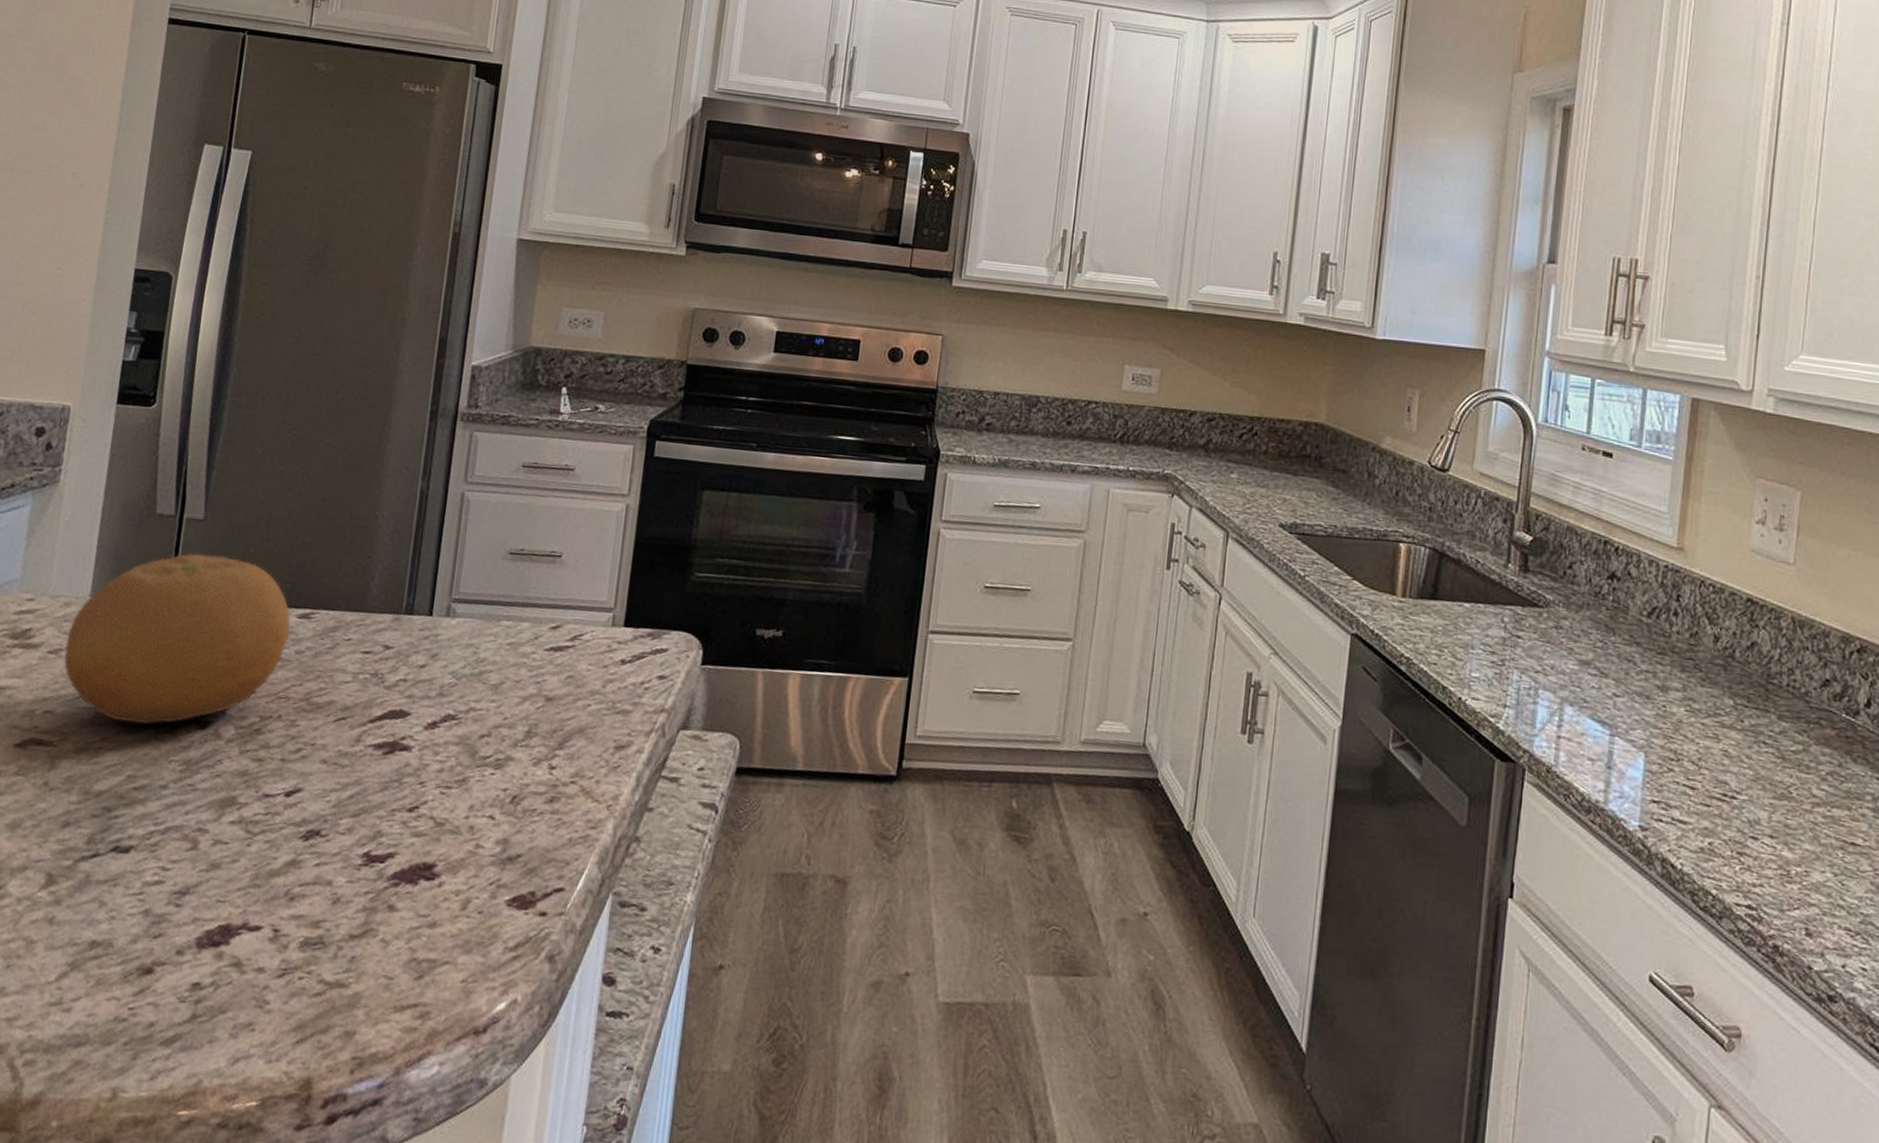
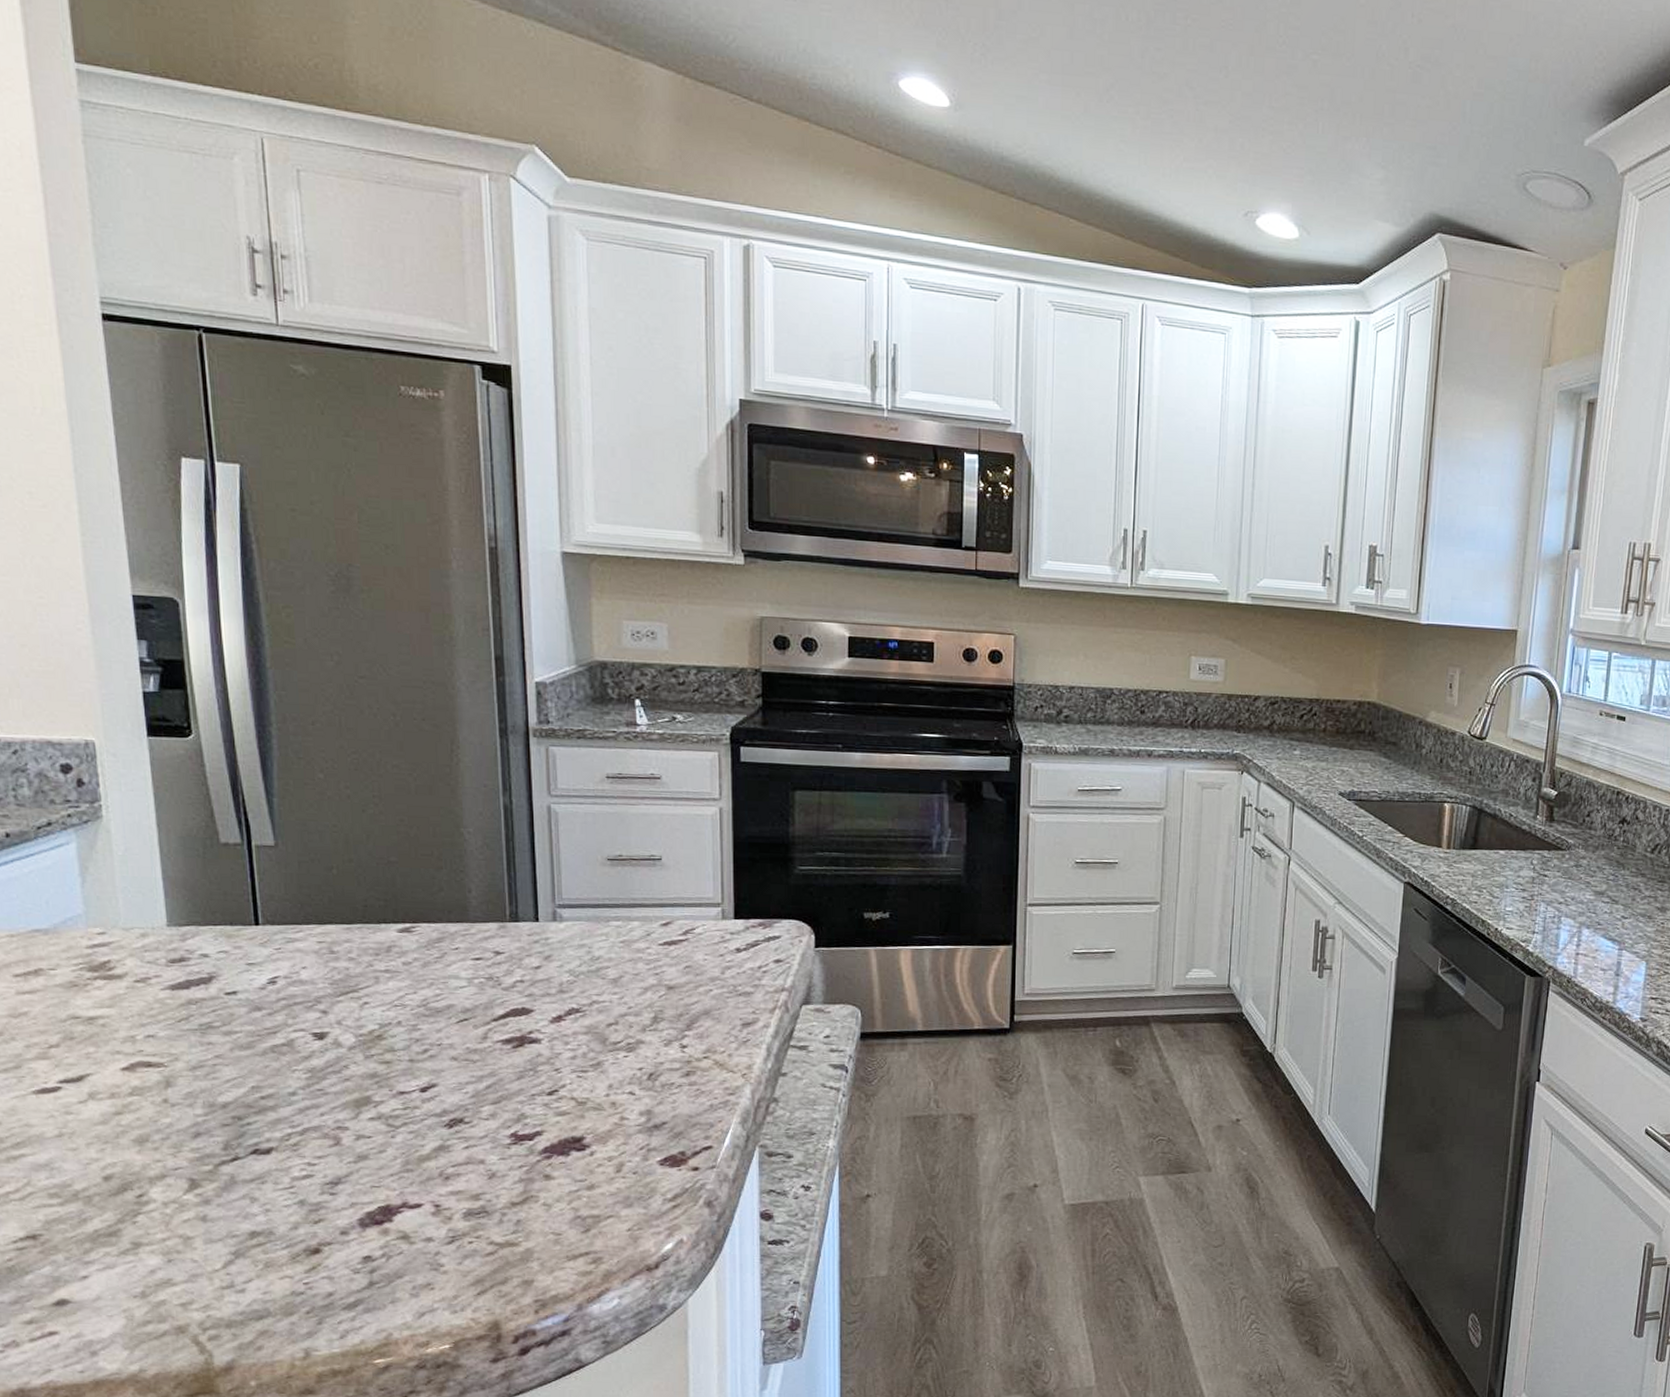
fruit: present [64,553,291,725] -> none [151,878,393,1040]

